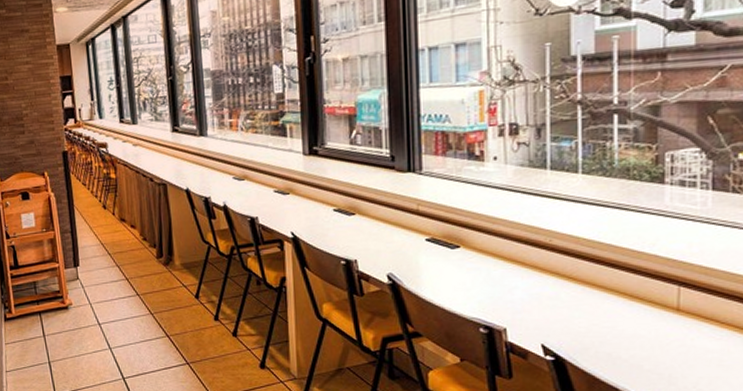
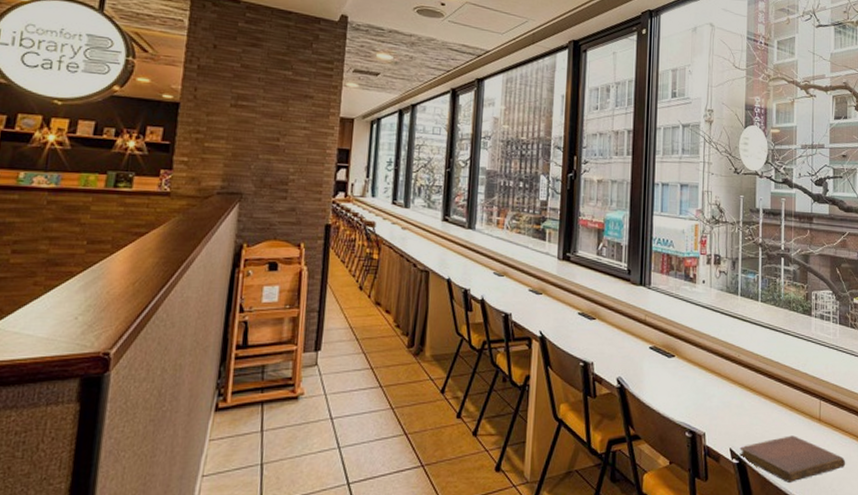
notebook: none [555,329,721,381] -> present [739,436,846,482]

